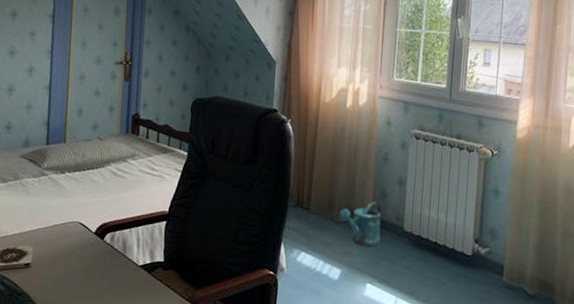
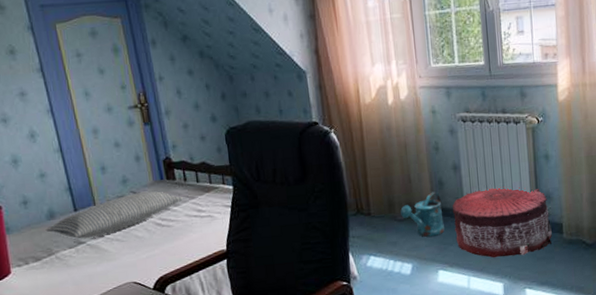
pouf: none [389,210,492,289] -> present [452,186,552,258]

